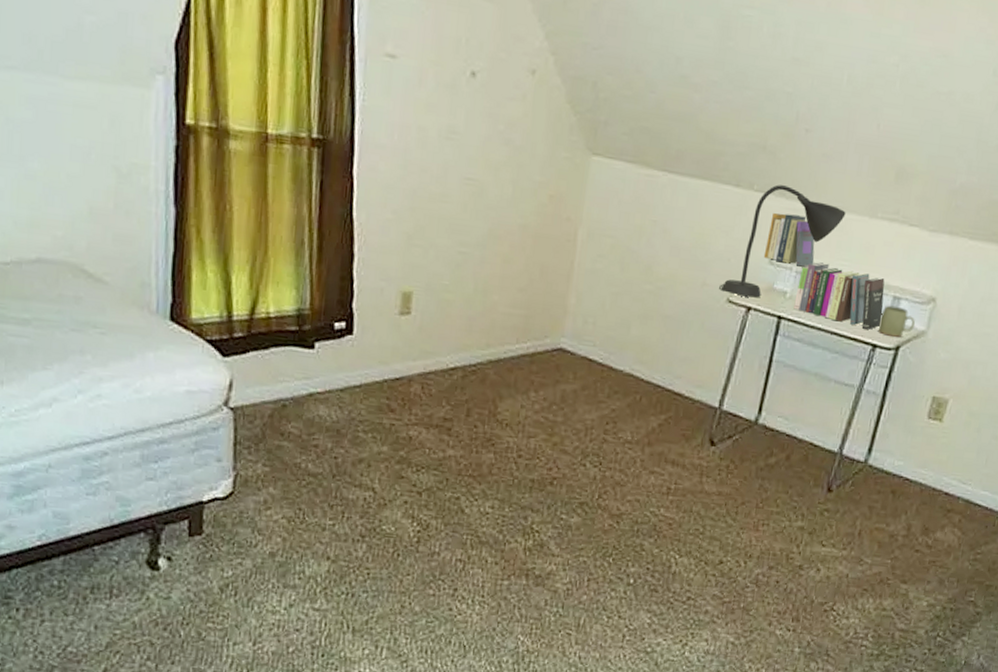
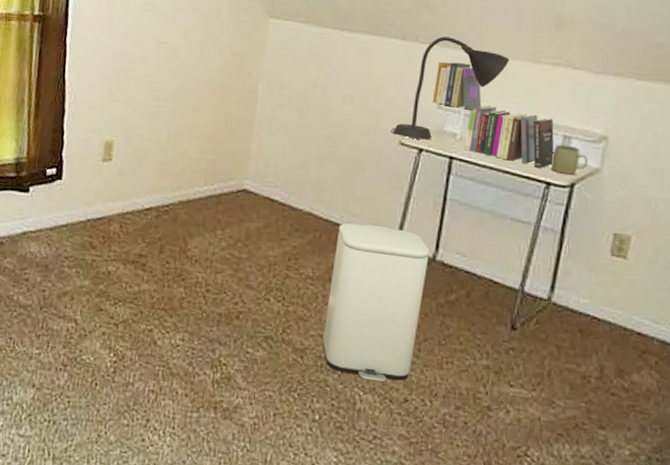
pedal bin: none [639,385,753,546] -> present [322,223,430,383]

